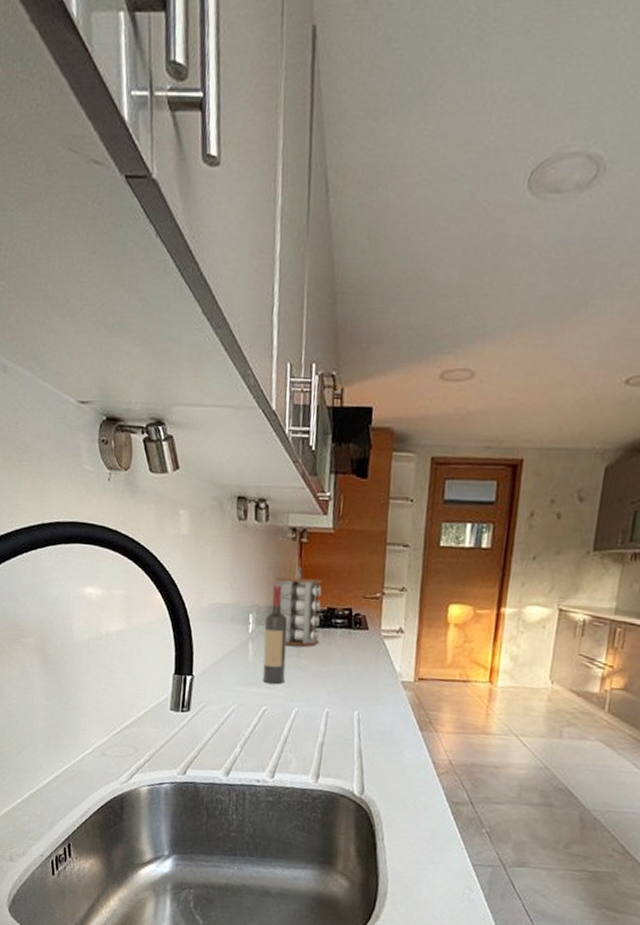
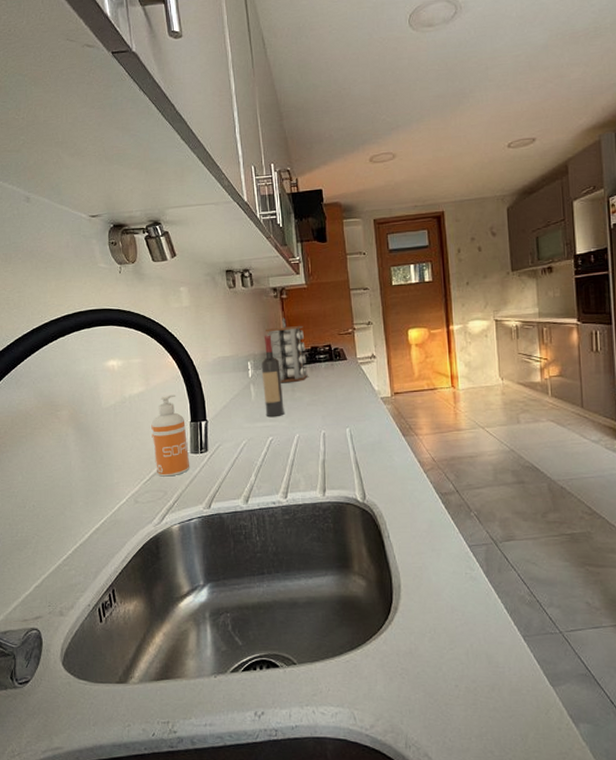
soap dispenser: none [128,638,168,733] -> present [151,395,190,477]

